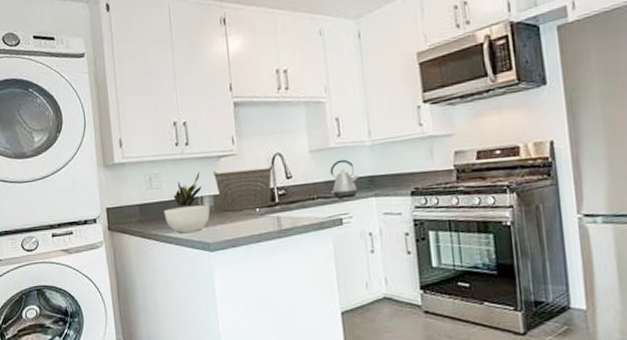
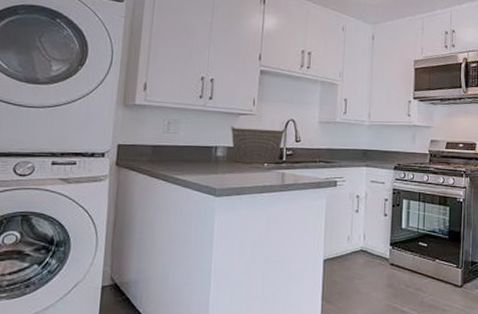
bowl: present [164,205,211,234] -> none [176,153,223,178]
potted plant: present [174,172,202,209] -> none [189,124,219,155]
kettle: present [330,159,359,199] -> none [331,133,356,165]

